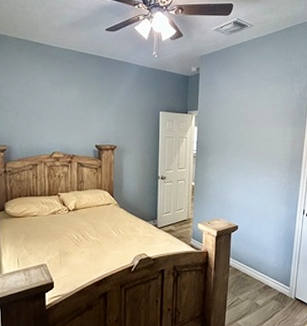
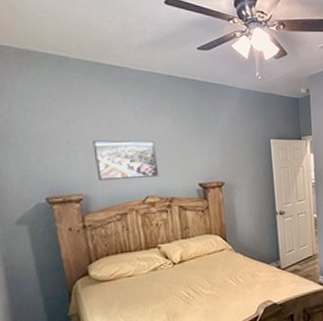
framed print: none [17,103,65,137] -> present [92,140,159,181]

